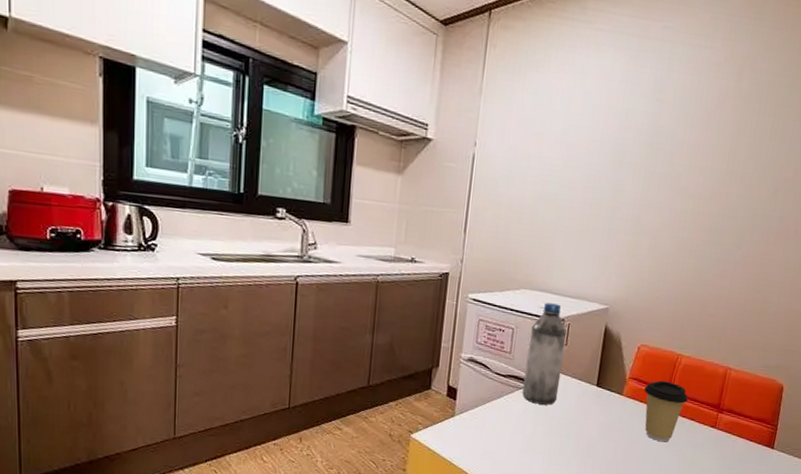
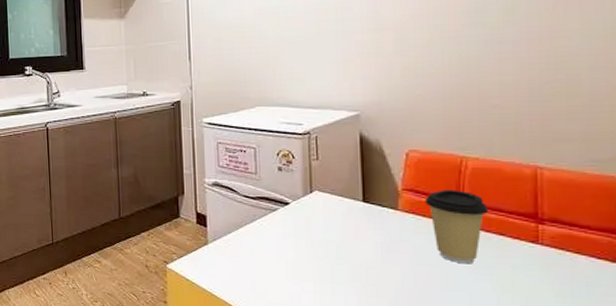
water bottle: present [522,302,567,405] -> none [274,117,318,227]

